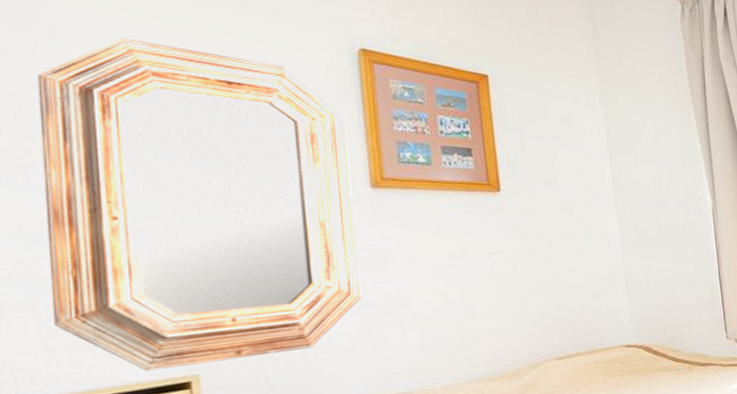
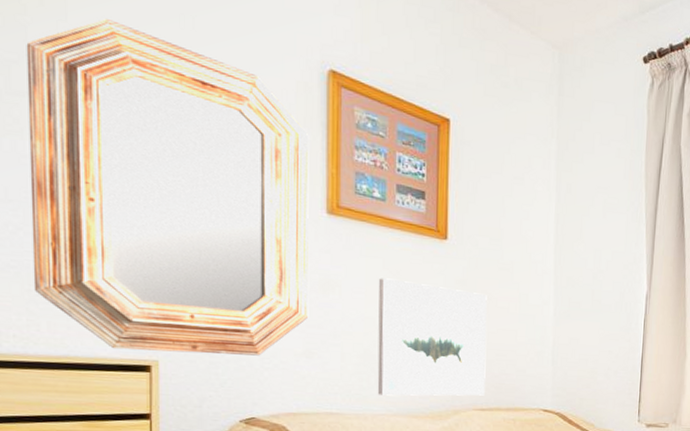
wall art: none [434,238,561,365] -> present [377,278,487,396]

